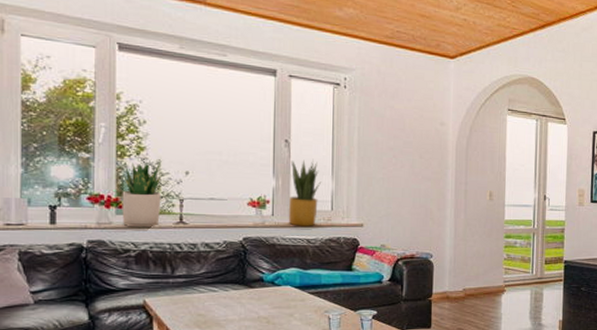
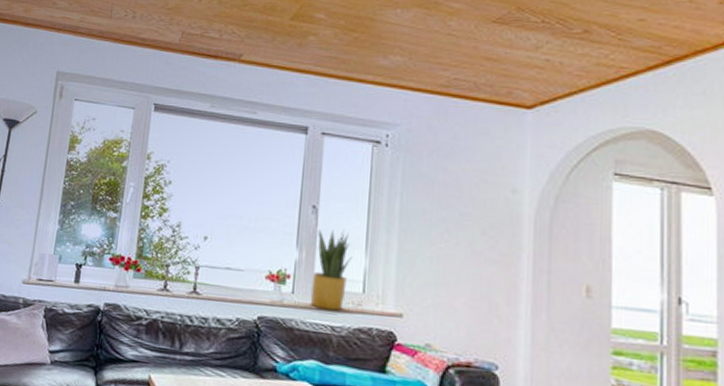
planter: present [122,160,162,228] -> none [139,222,182,295]

